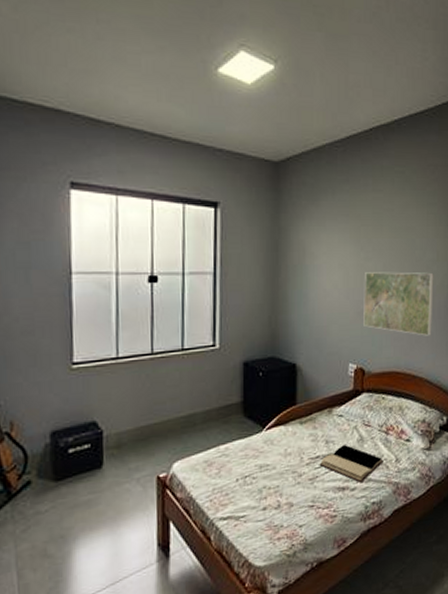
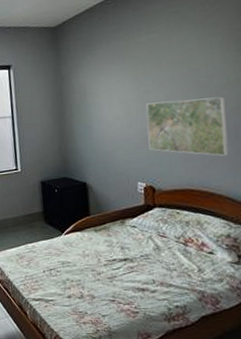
book: present [319,444,384,483] -> none [116,251,184,287]

